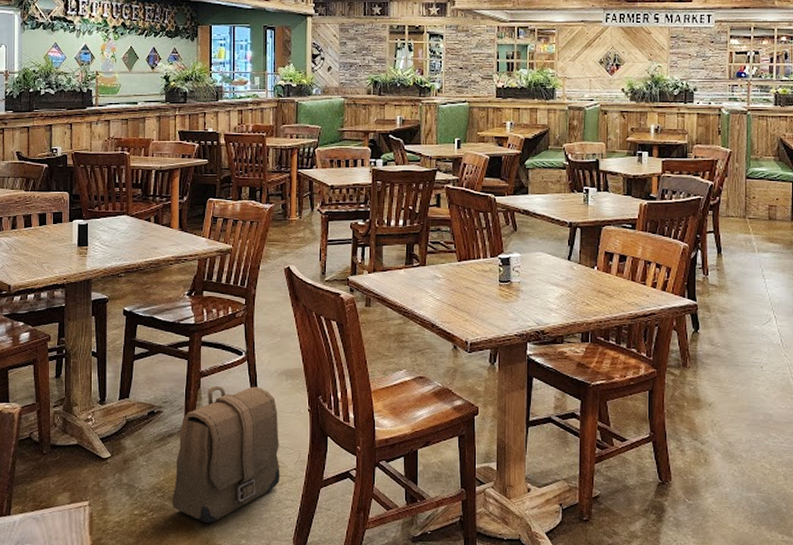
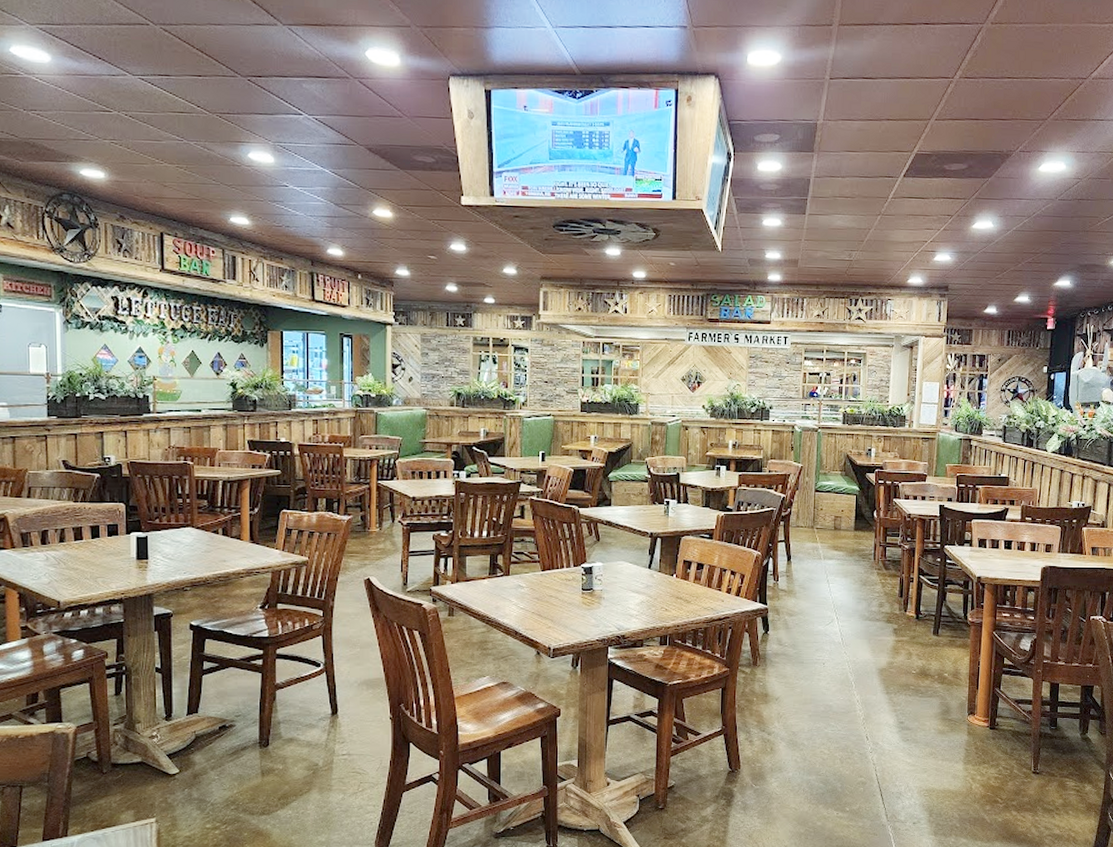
backpack: present [172,385,280,524] -> none [247,697,361,833]

